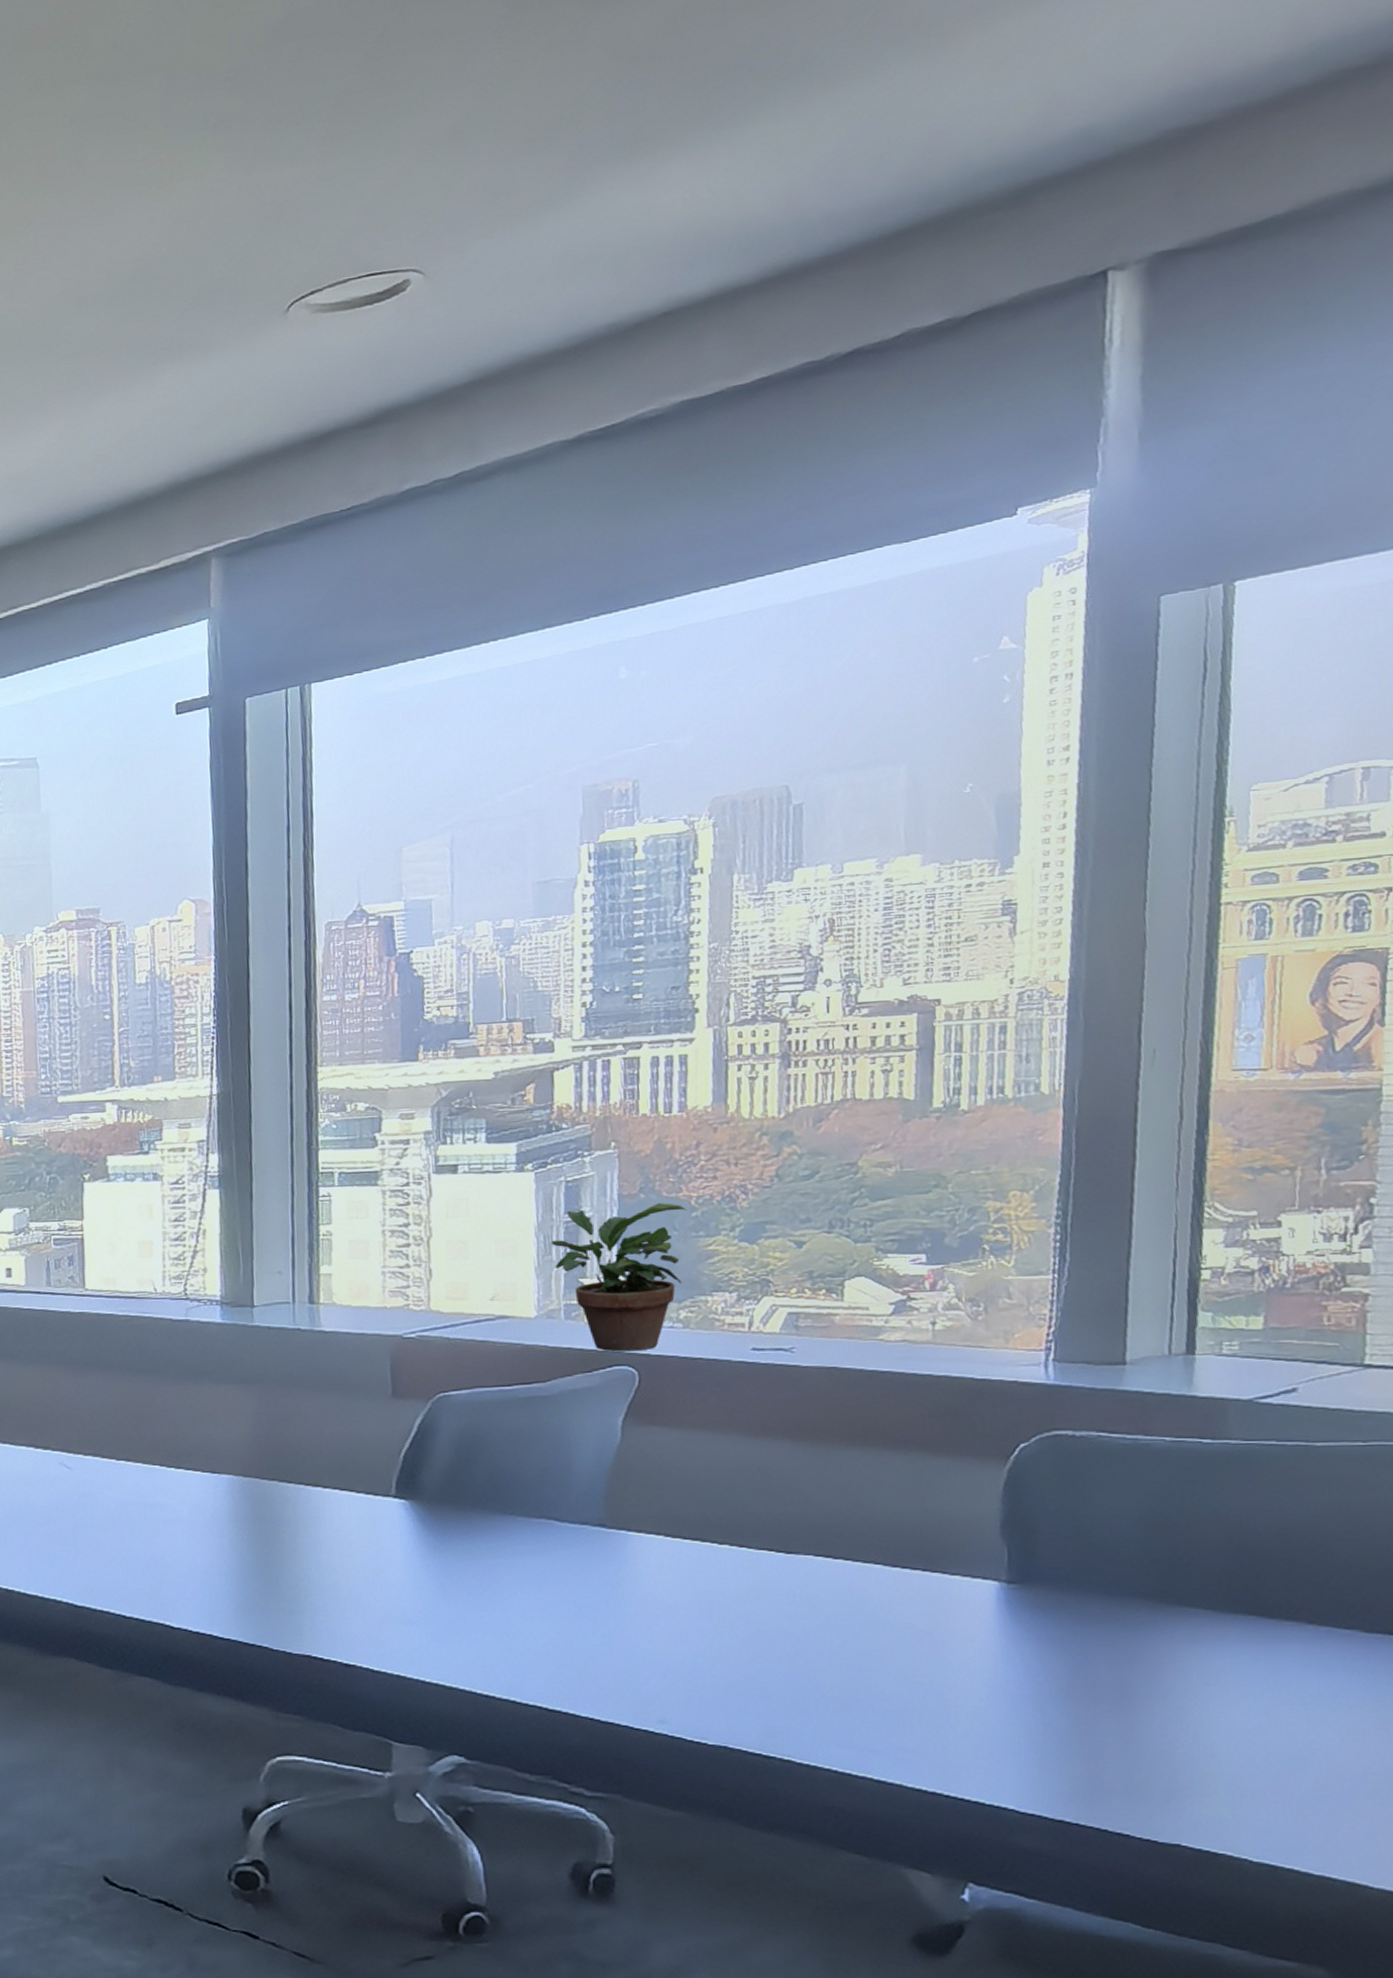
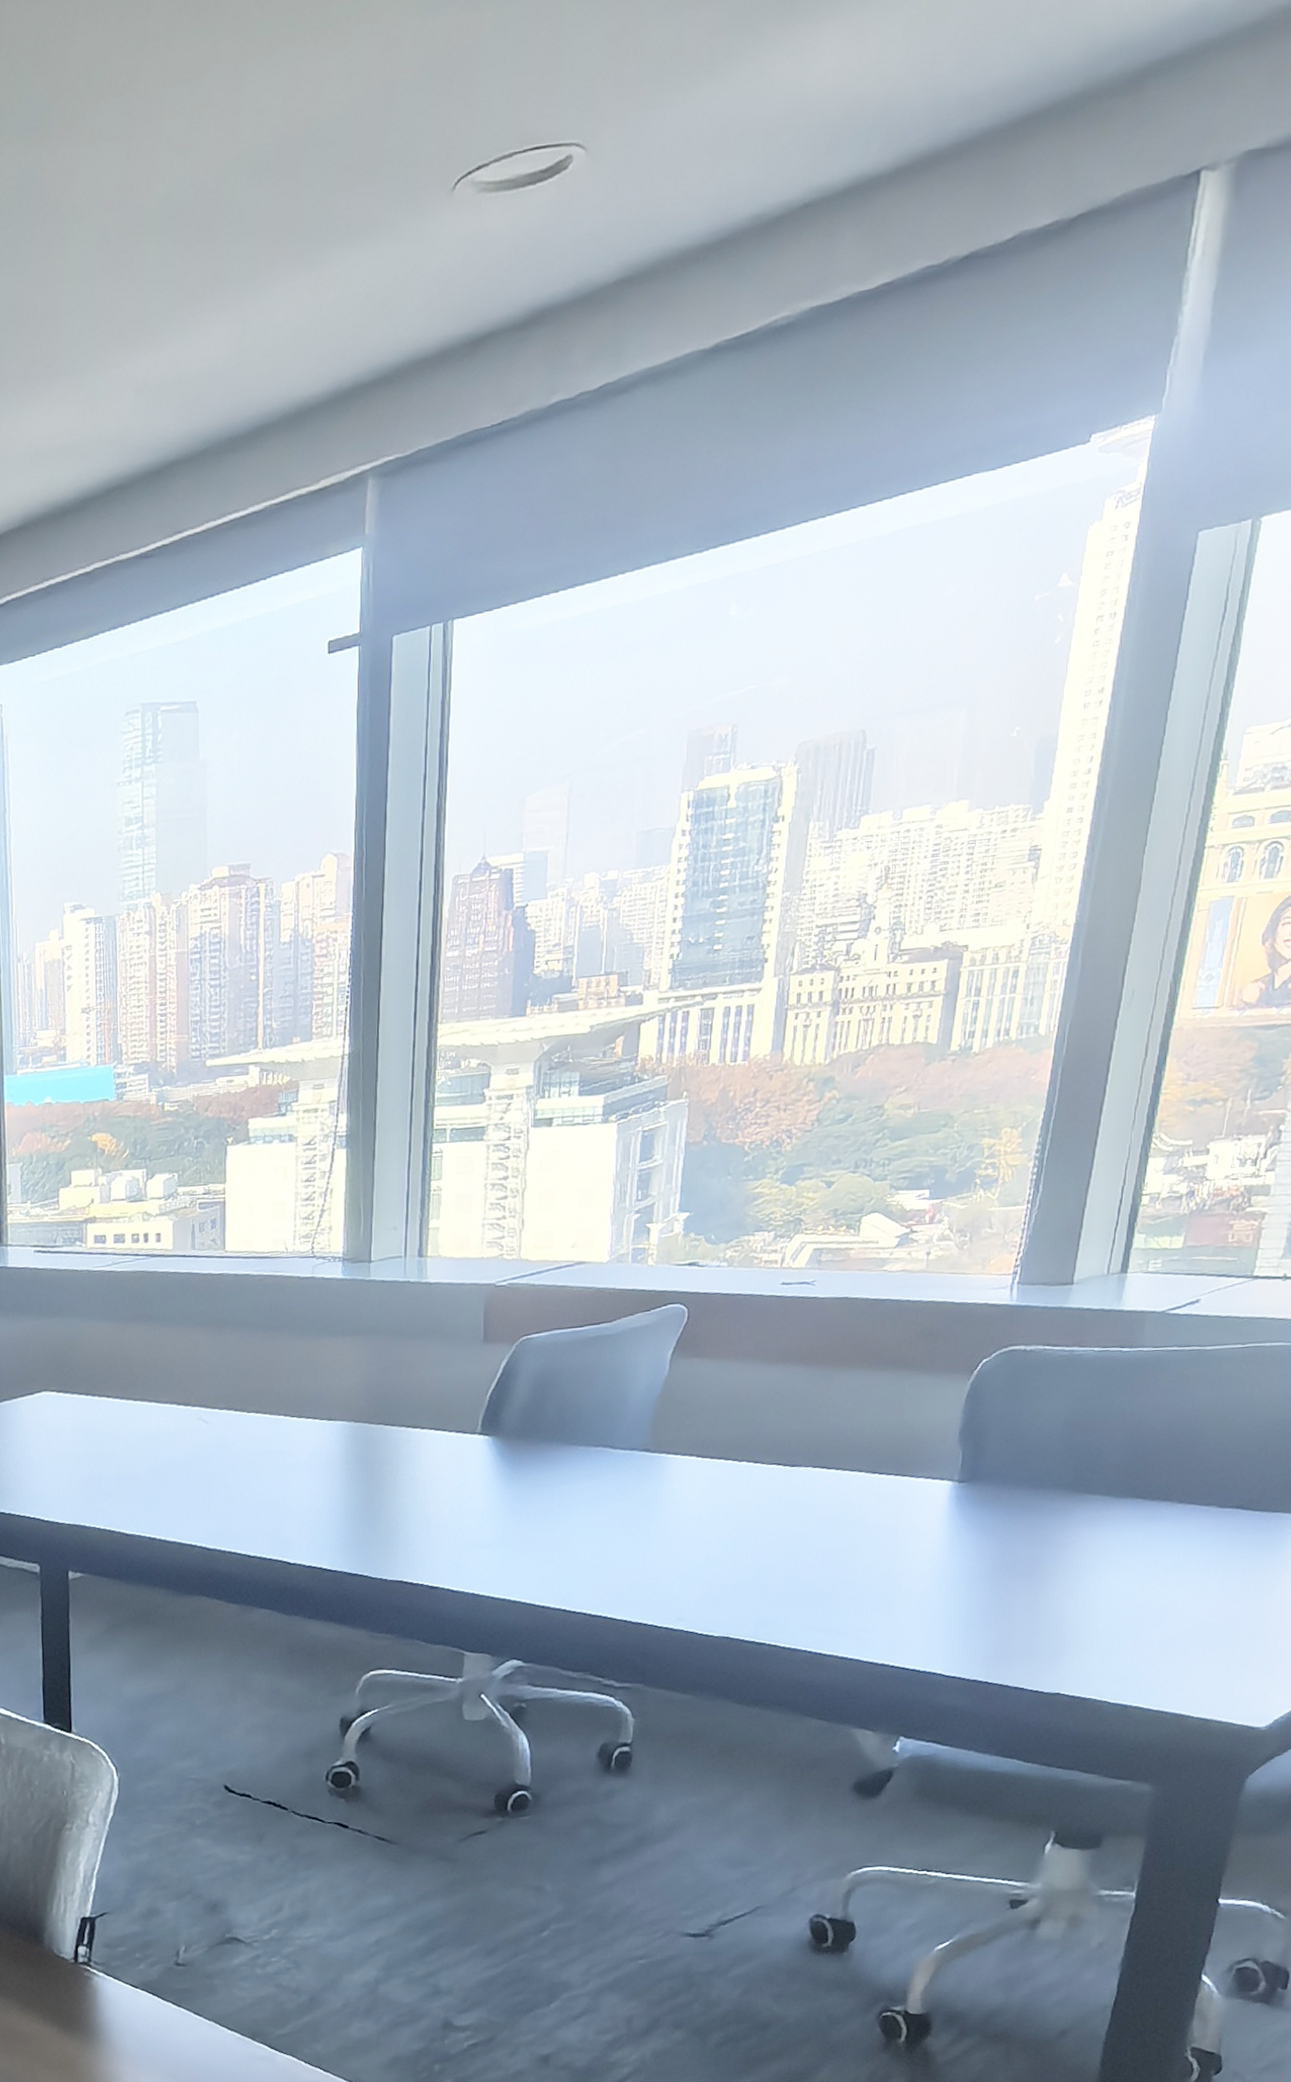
potted plant: present [551,1203,687,1352] -> none [626,1149,741,1291]

